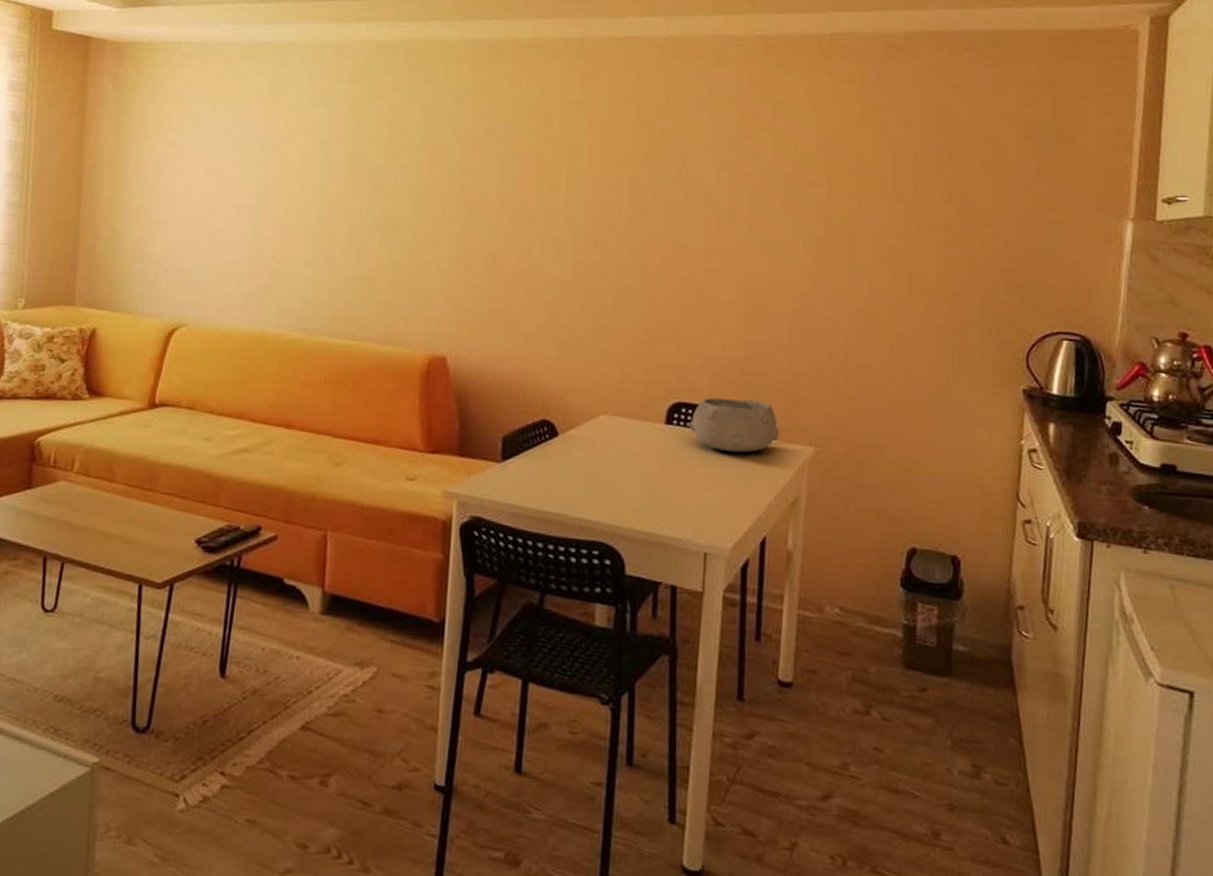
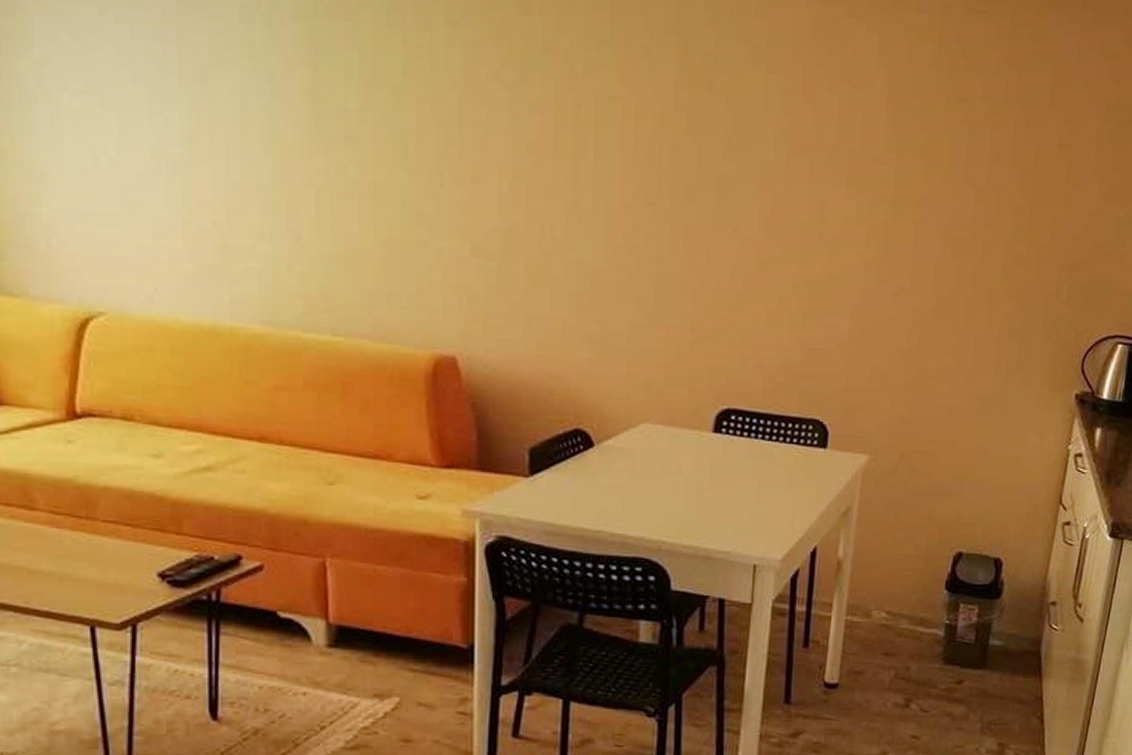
bowl: present [690,397,779,453] -> none [740,403,834,462]

